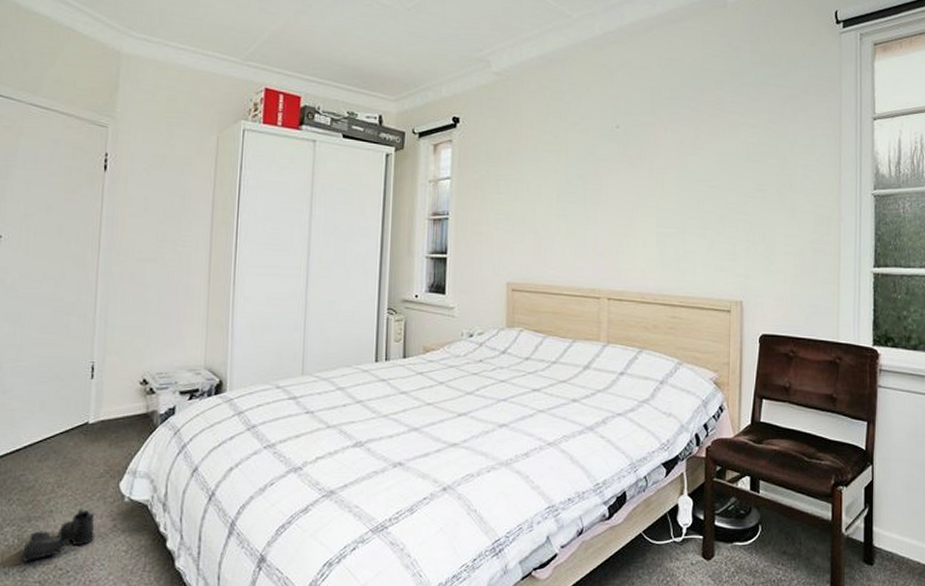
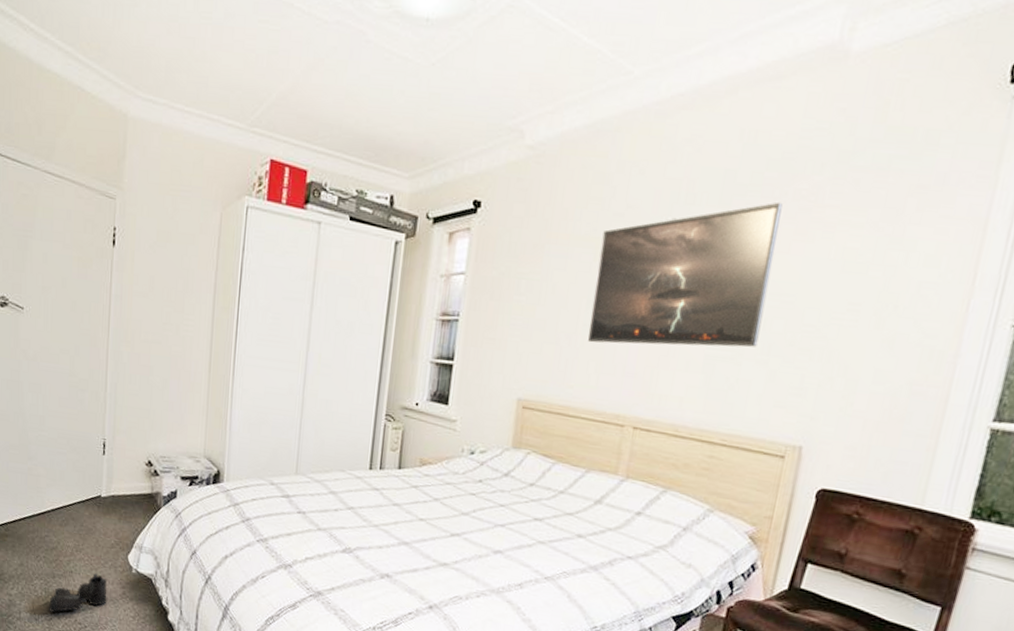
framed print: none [560,110,698,230] -> present [587,202,783,347]

